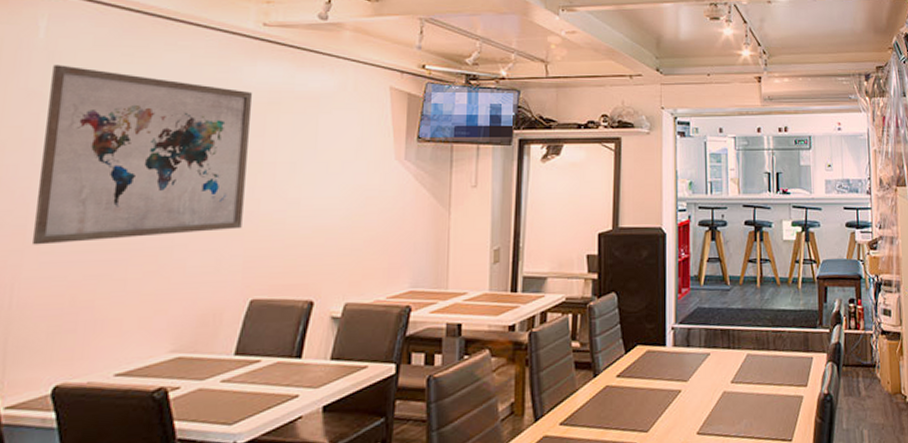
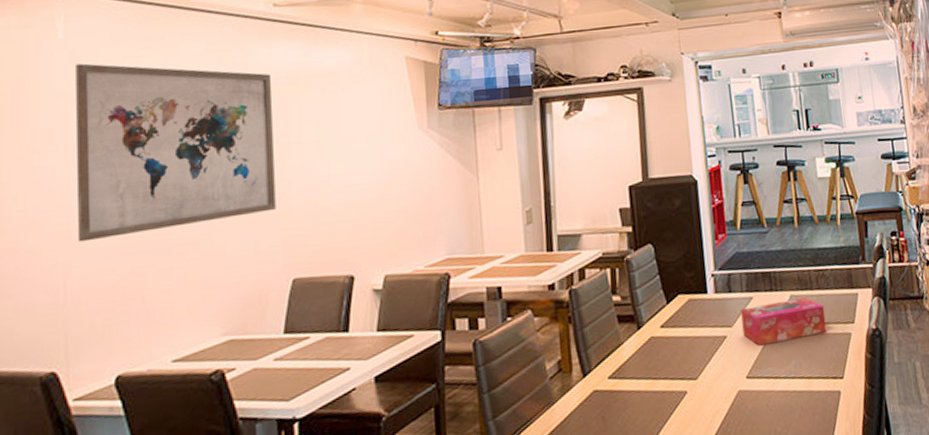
tissue box: none [697,357,780,403] -> present [741,297,827,346]

